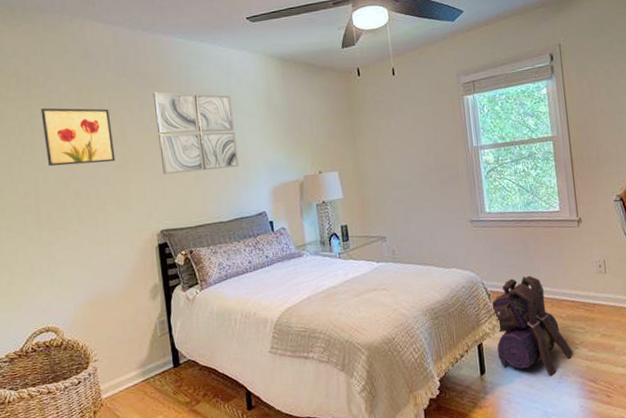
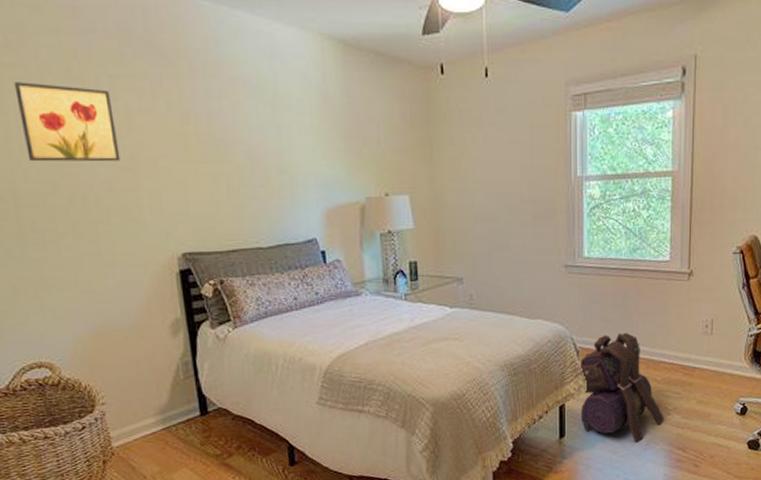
wall art: present [152,92,240,175] -> none [169,72,284,184]

